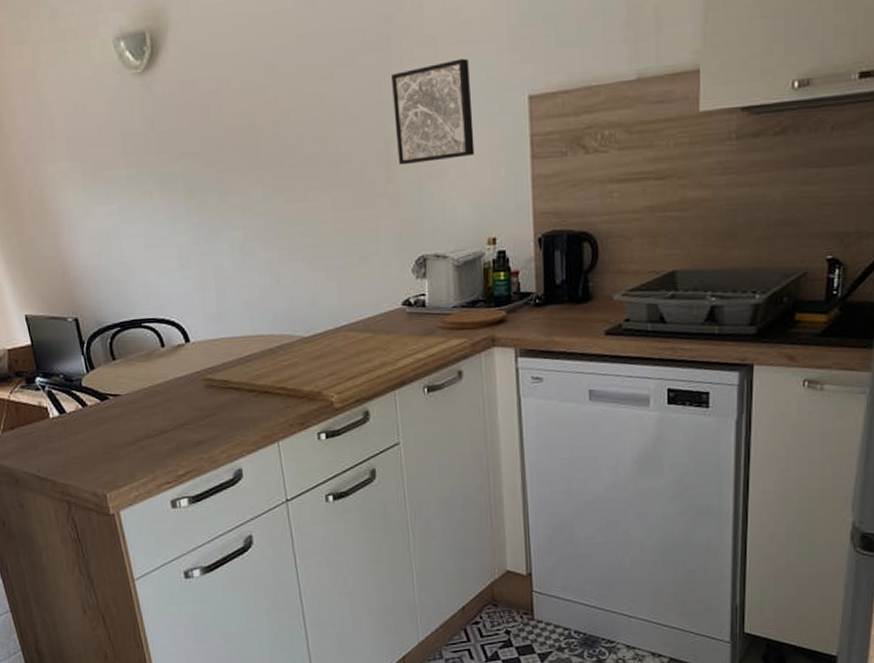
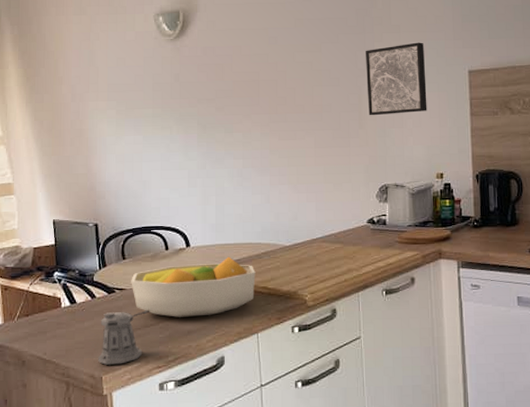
pepper shaker: none [97,418,152,481] -> present [98,310,150,365]
fruit bowl: none [125,352,271,426] -> present [131,256,256,317]

